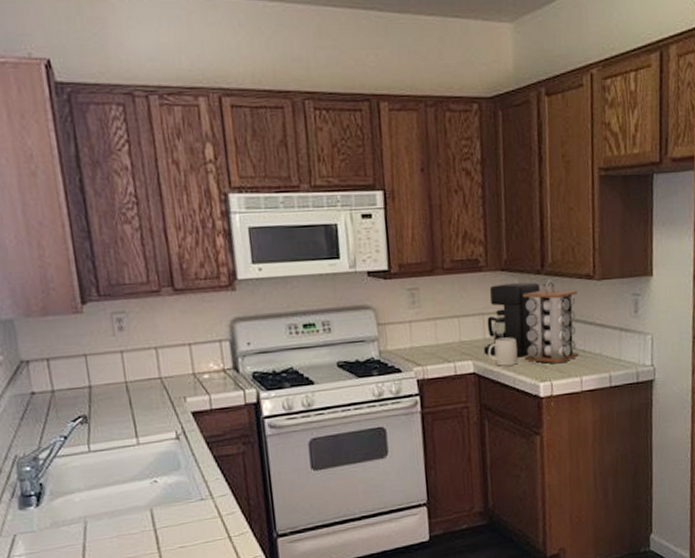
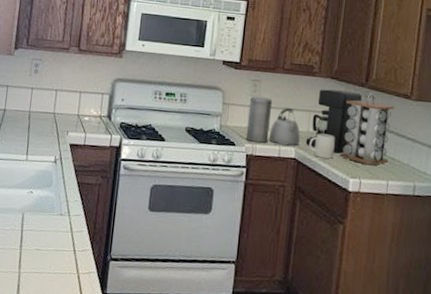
canister: none [409,307,440,364] -> present [245,96,273,143]
kettle: none [439,315,477,361] -> present [268,108,300,145]

